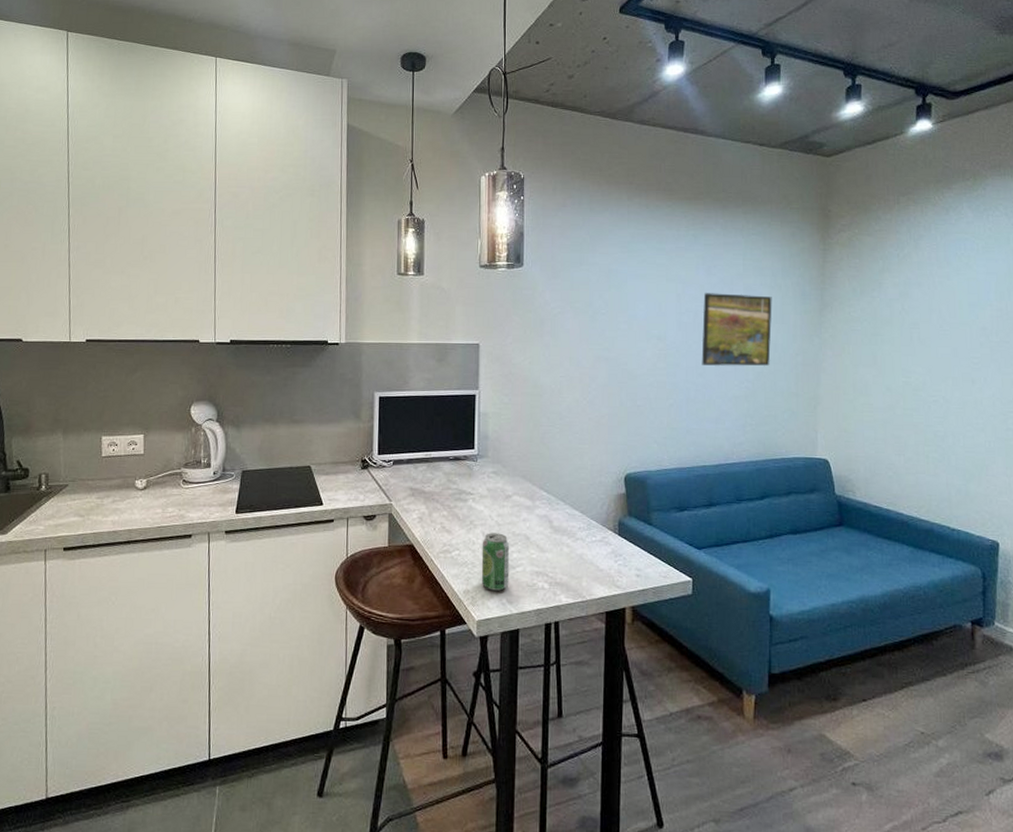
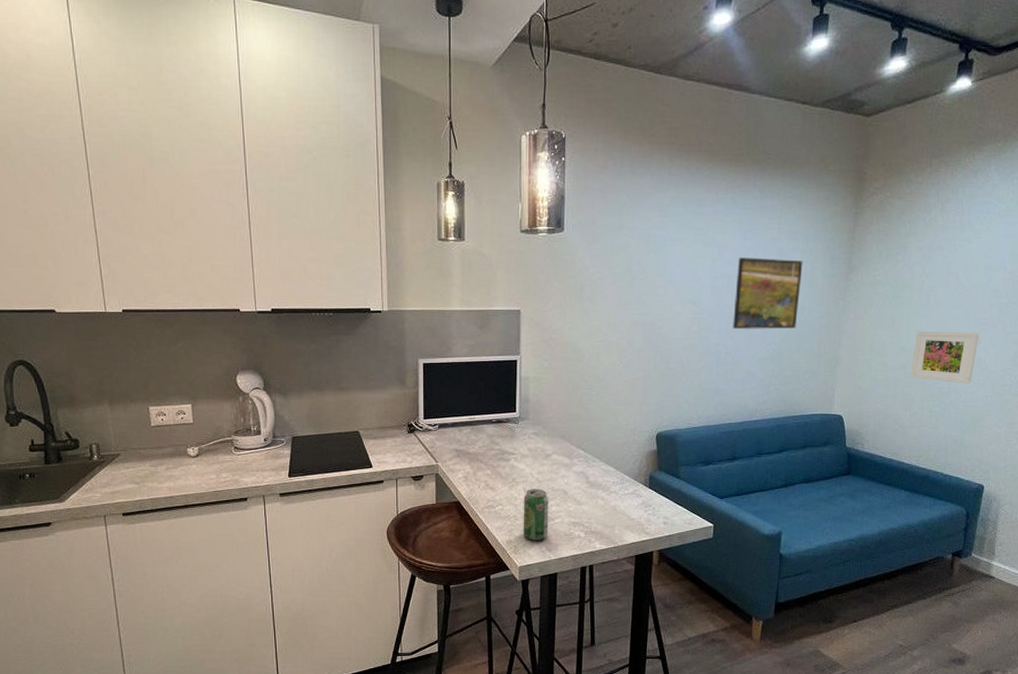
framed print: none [899,369,973,427] -> present [910,330,980,384]

